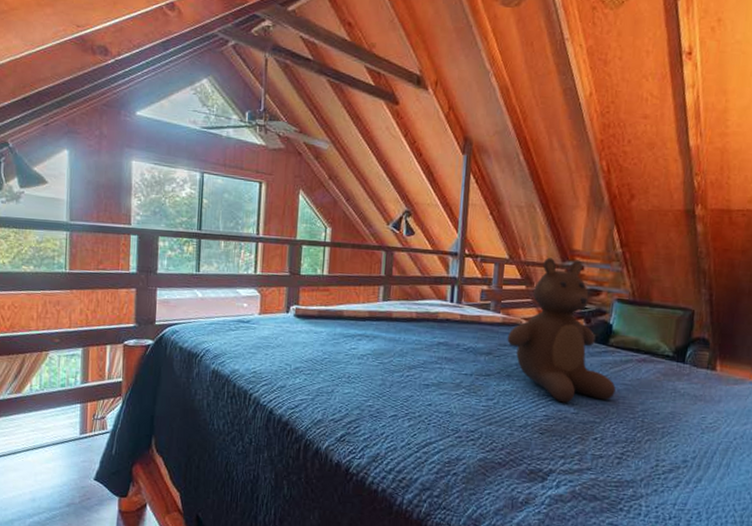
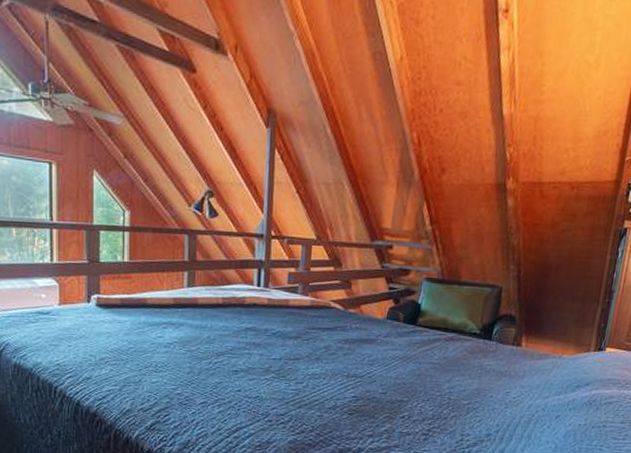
teddy bear: present [507,257,616,403] -> none [315,237,423,384]

